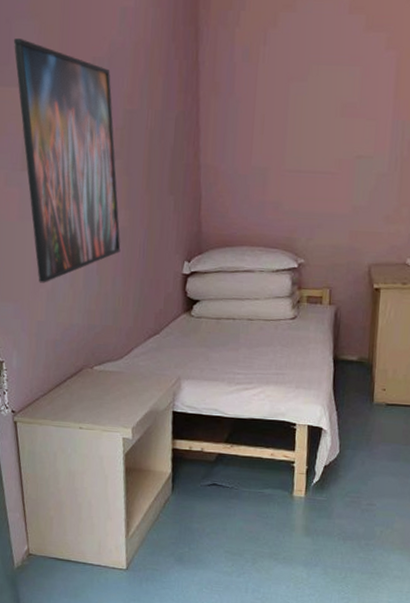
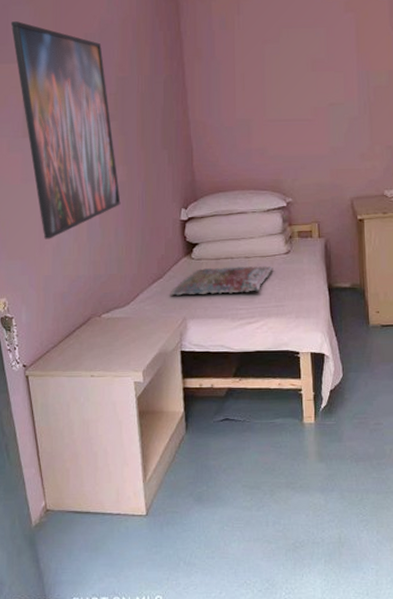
cushion: none [165,327,277,357] -> present [170,266,273,297]

